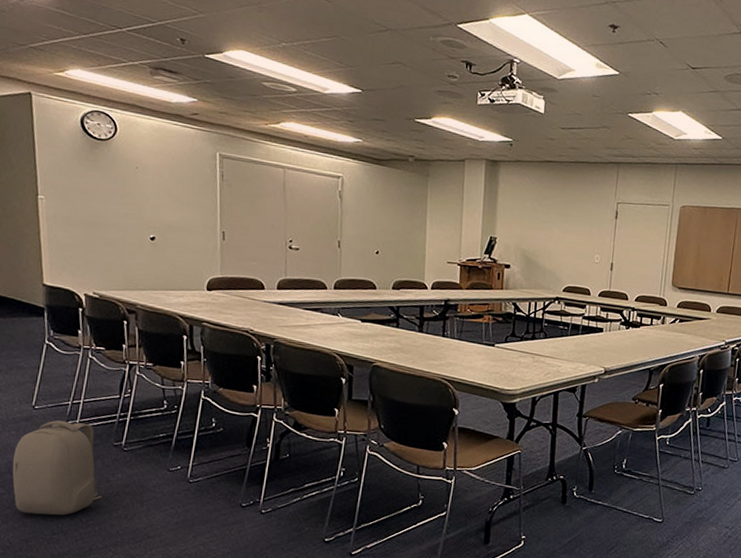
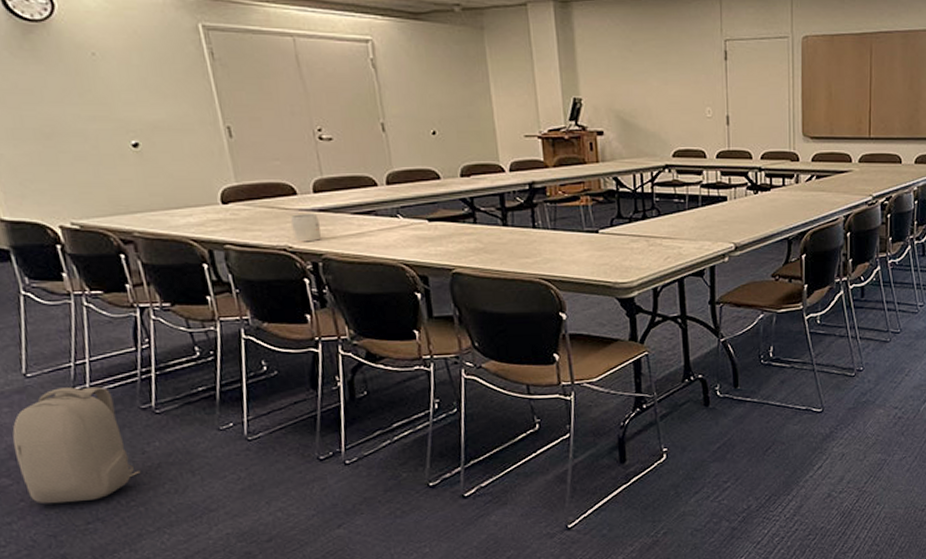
mug: none [255,304,278,328] -> present [291,214,322,242]

